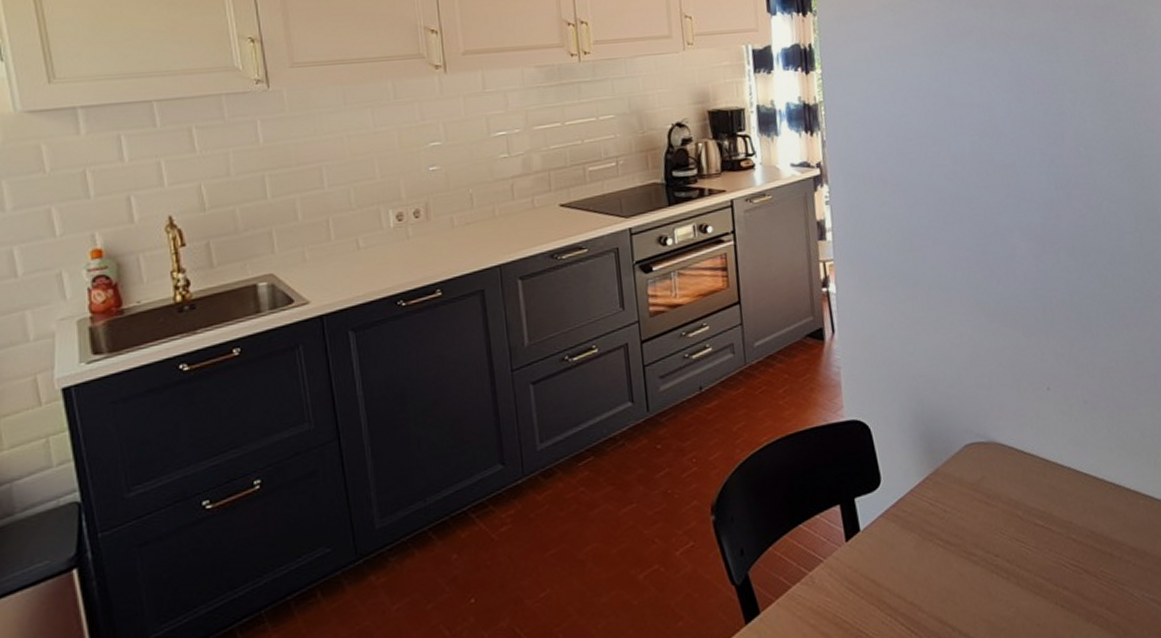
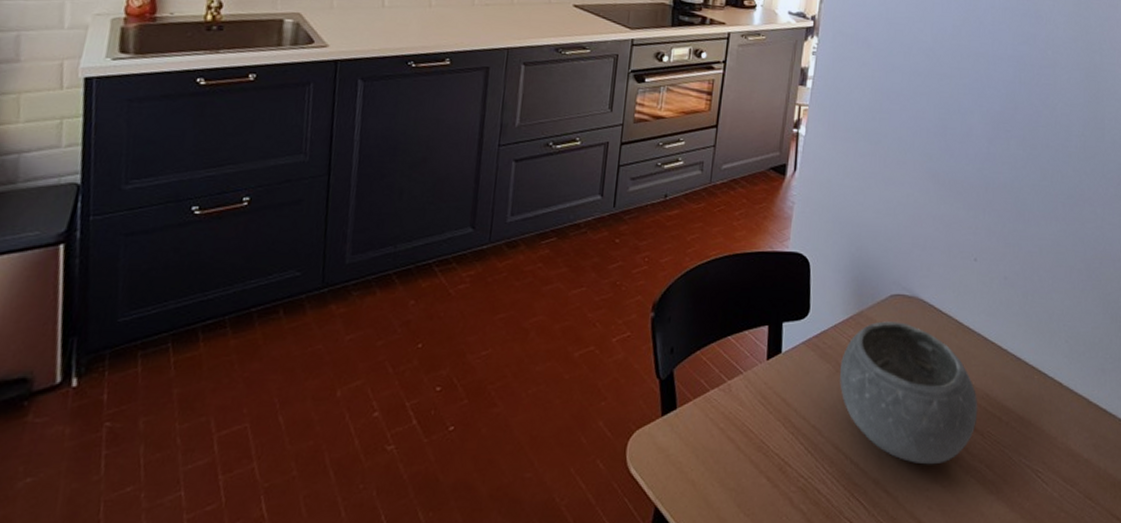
bowl: none [925,471,1087,622] -> present [839,321,978,465]

